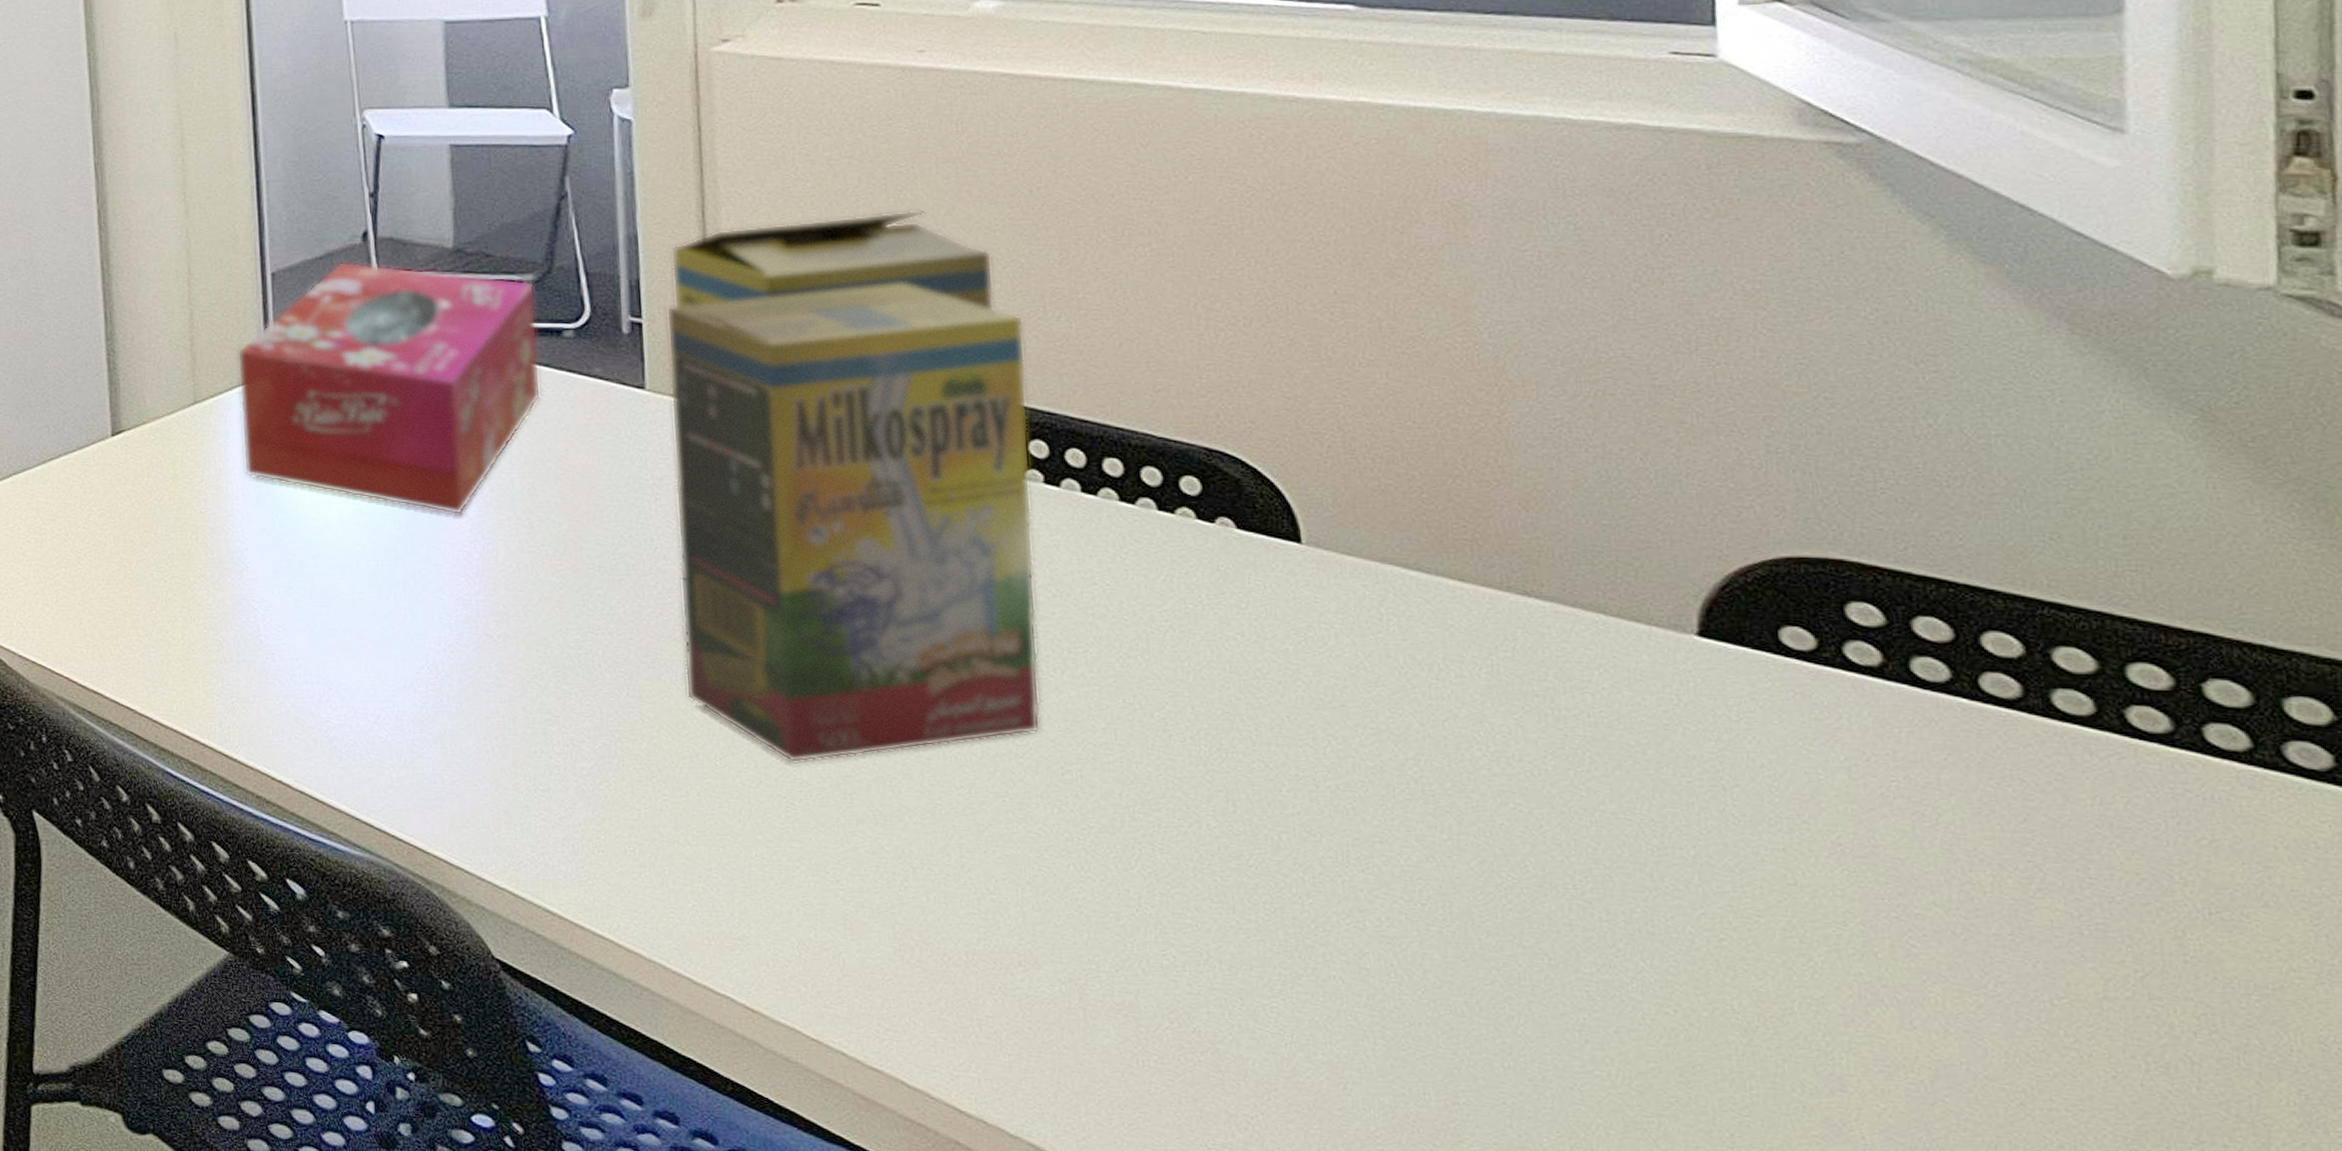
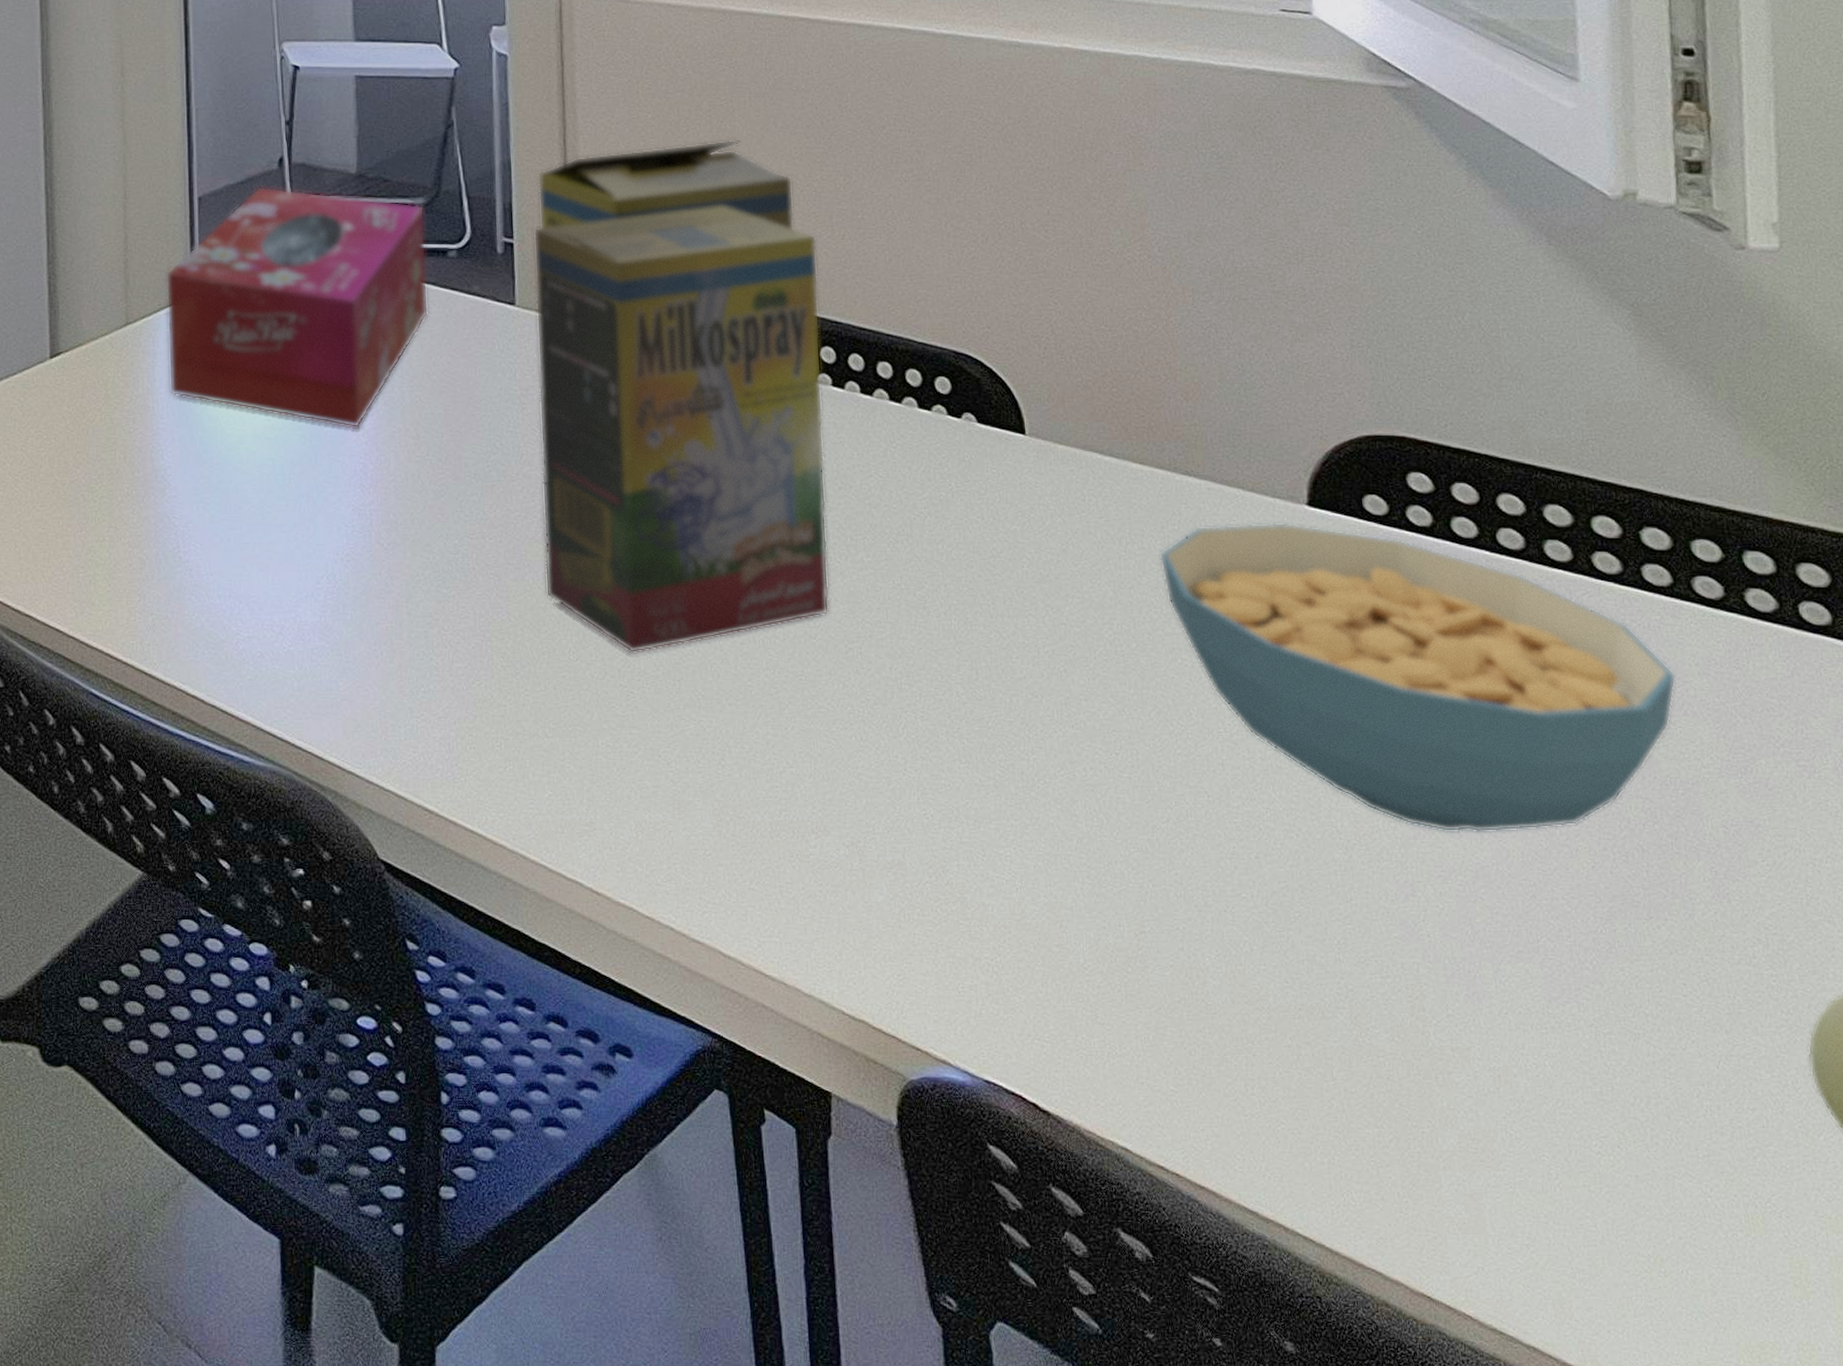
cereal bowl: none [1484,653,2254,1028] -> present [1159,522,1677,832]

